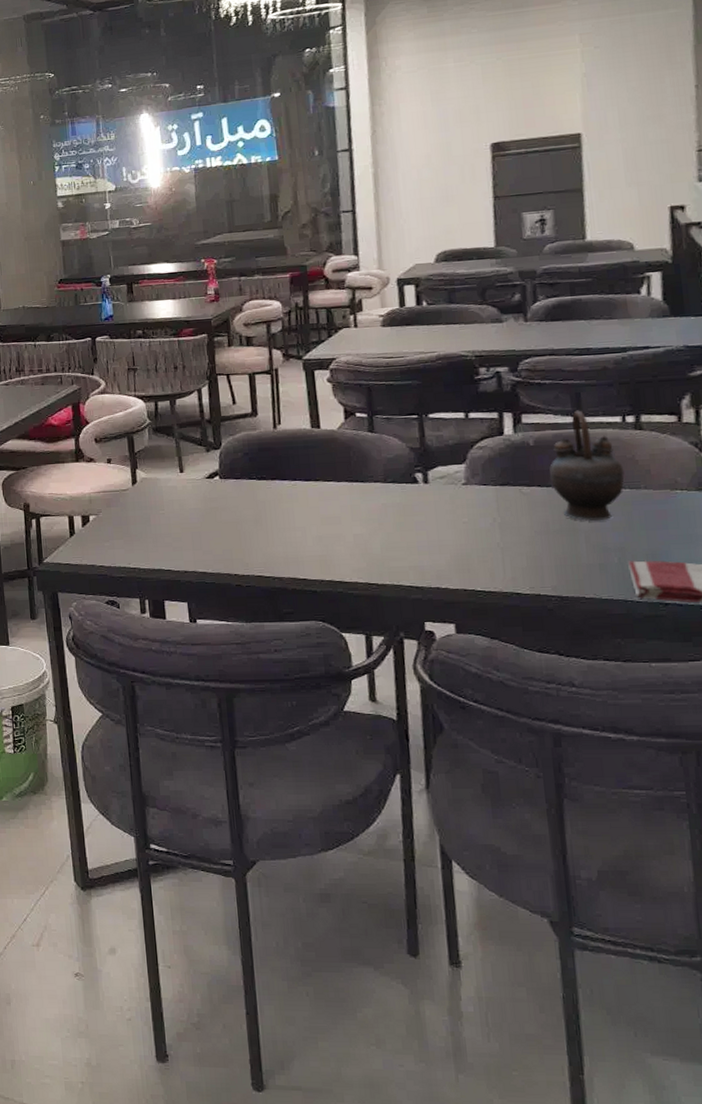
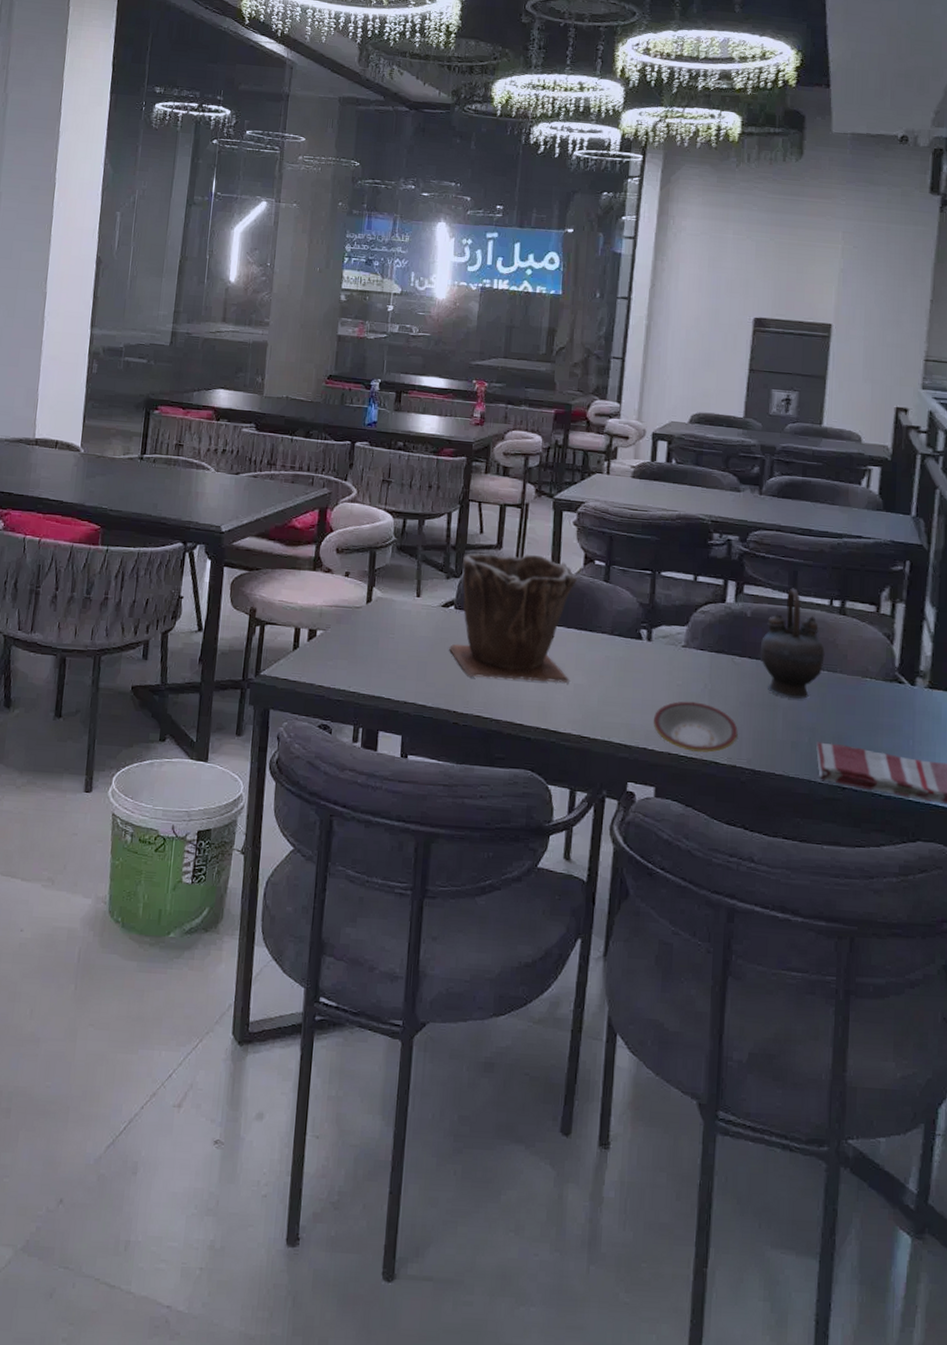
plant pot: none [220,416,349,540] -> present [449,553,578,683]
plate: none [442,536,538,586] -> present [653,701,738,753]

